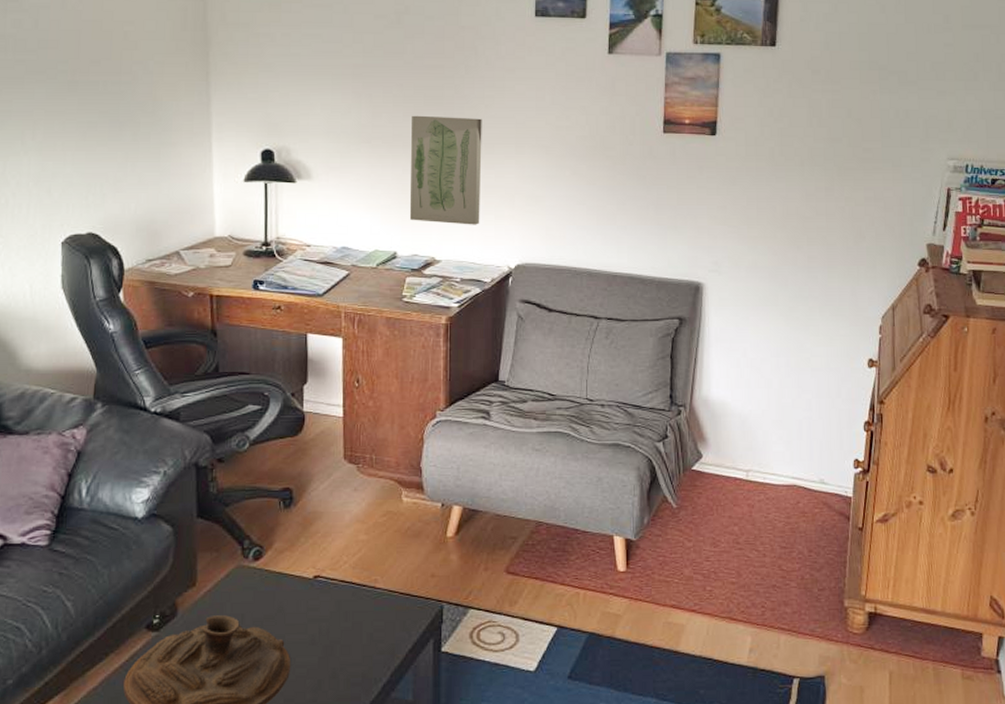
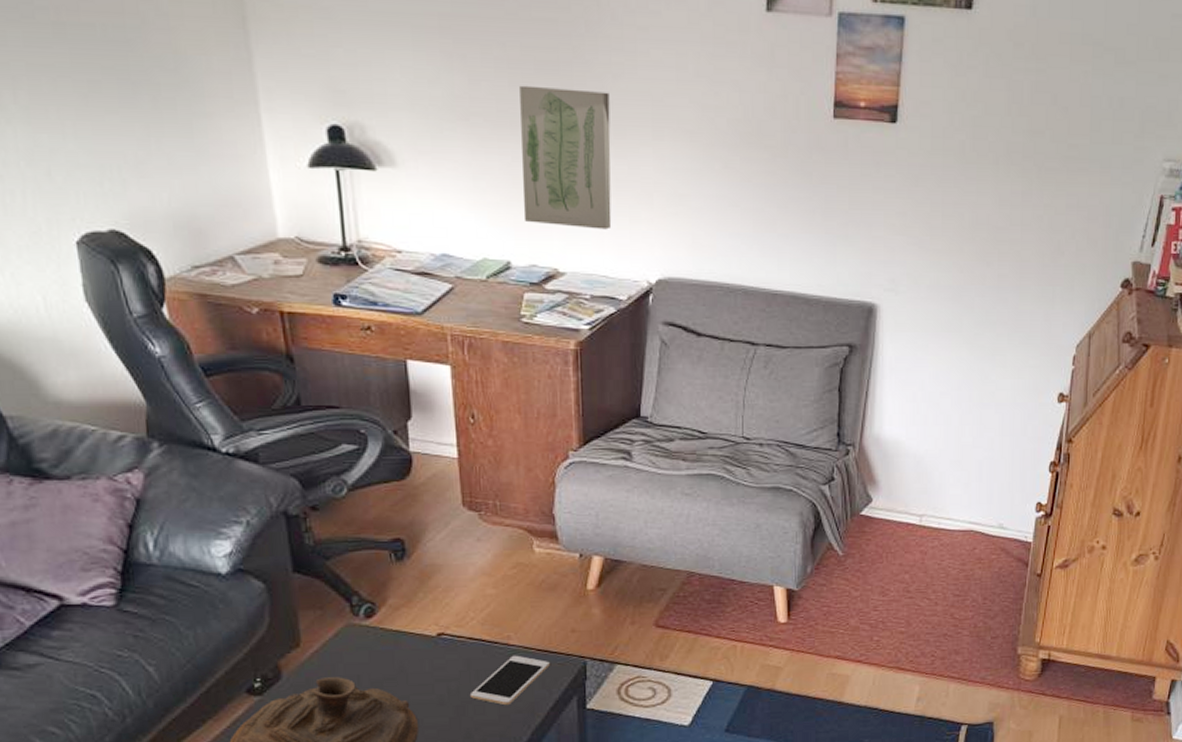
cell phone: none [338,598,410,647] -> present [469,655,550,706]

